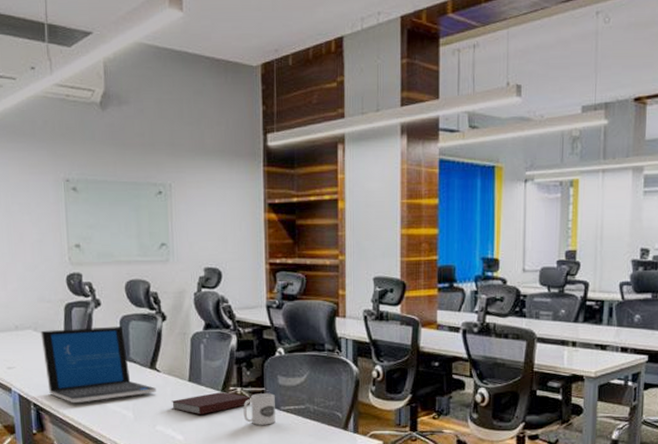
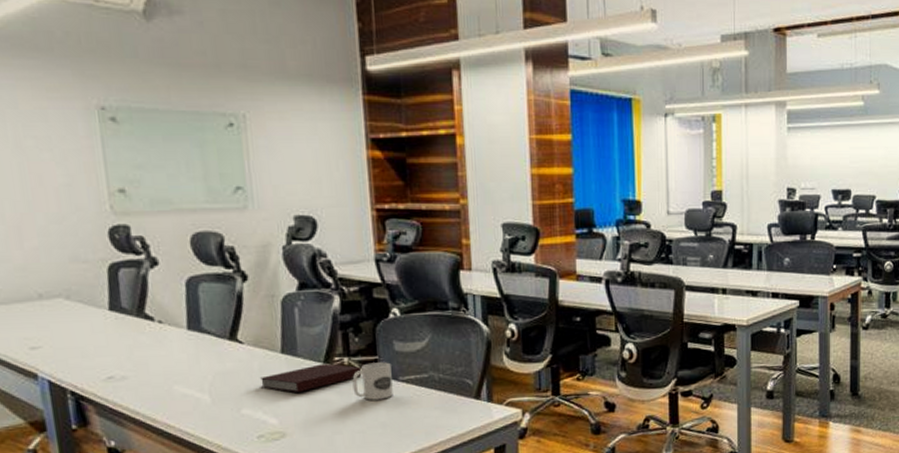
laptop: present [40,327,156,402] -> none [75,290,239,387]

